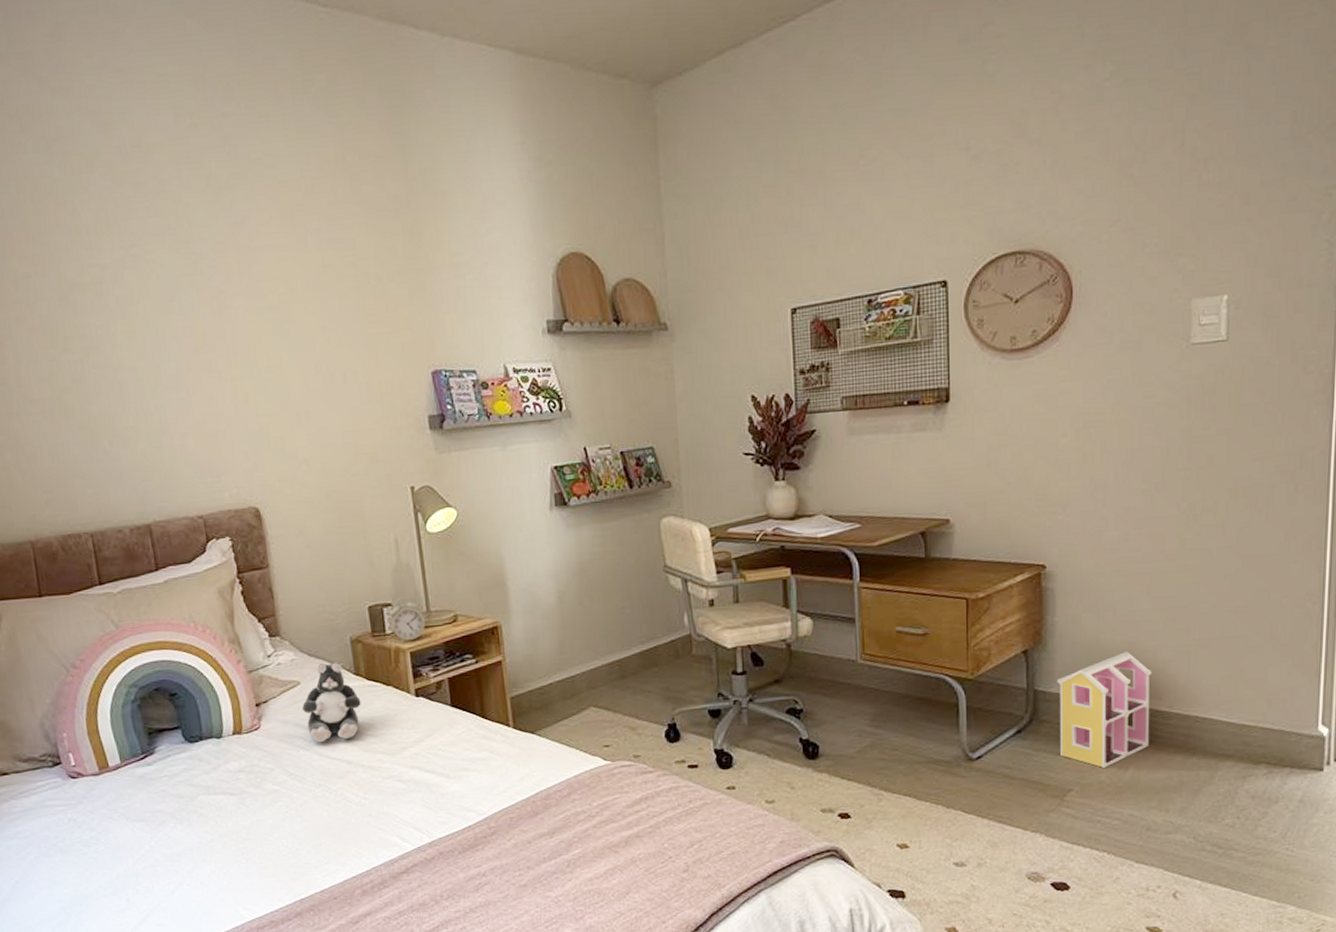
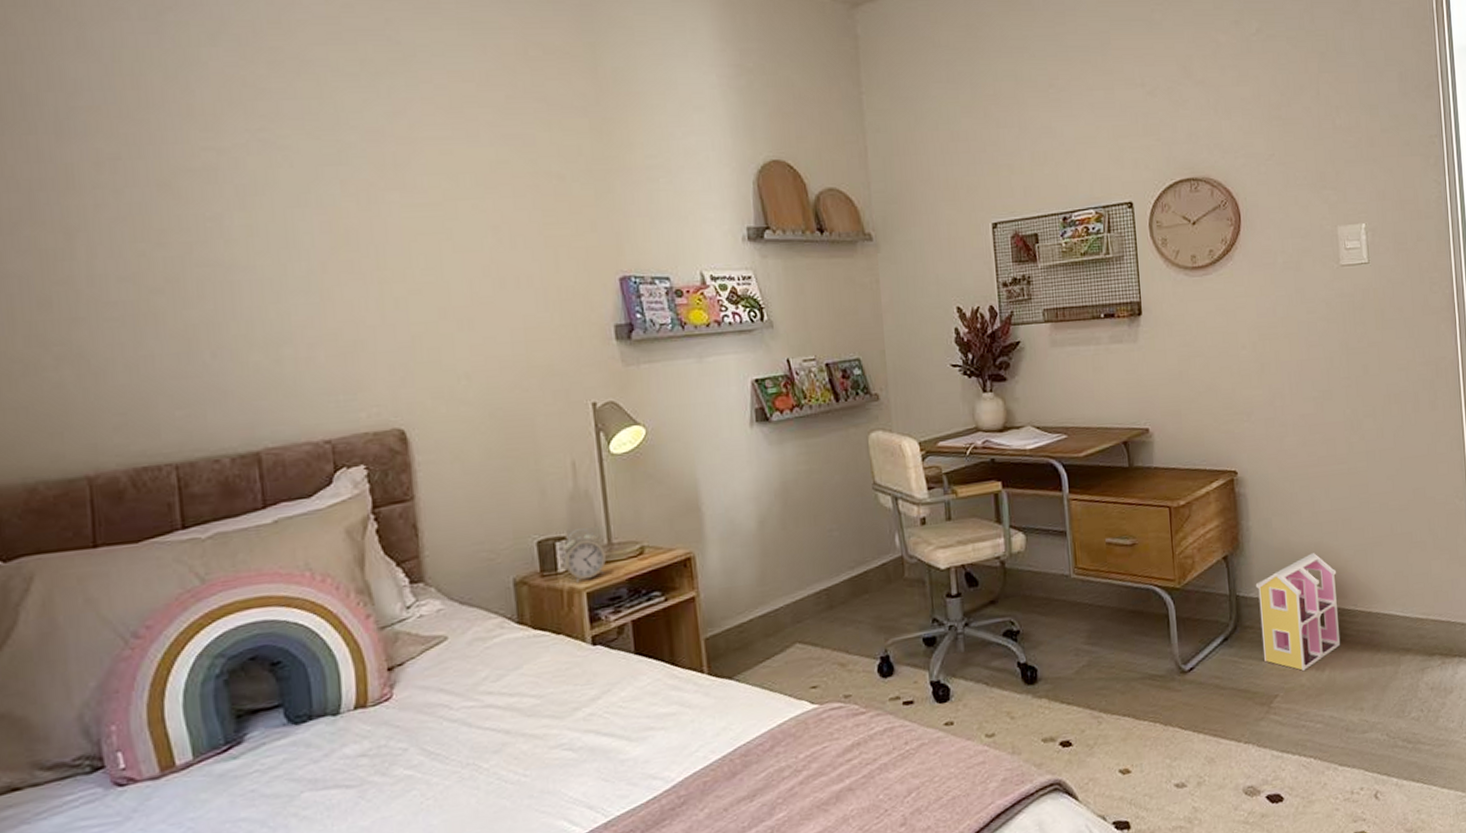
plush toy: present [302,661,361,743] -> none [449,608,525,711]

